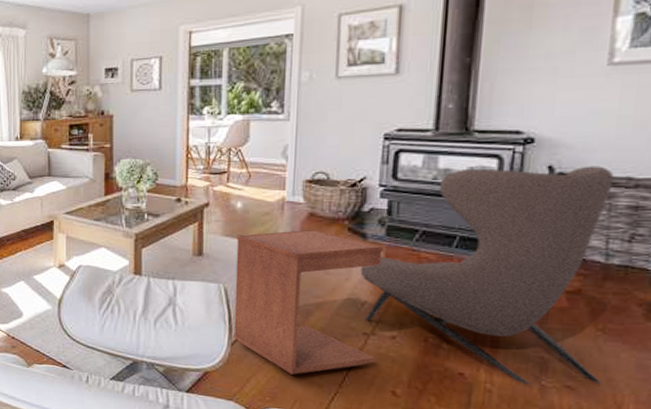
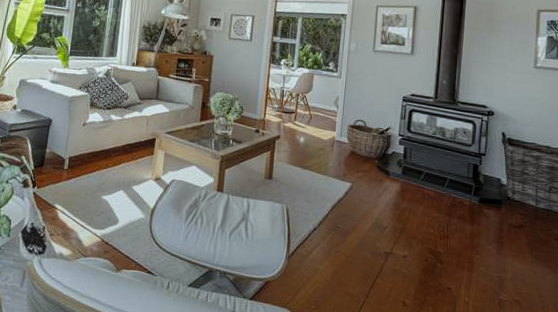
side table: present [234,230,384,375] -> none [291,164,401,286]
armchair: present [360,166,614,386] -> none [384,129,539,299]

